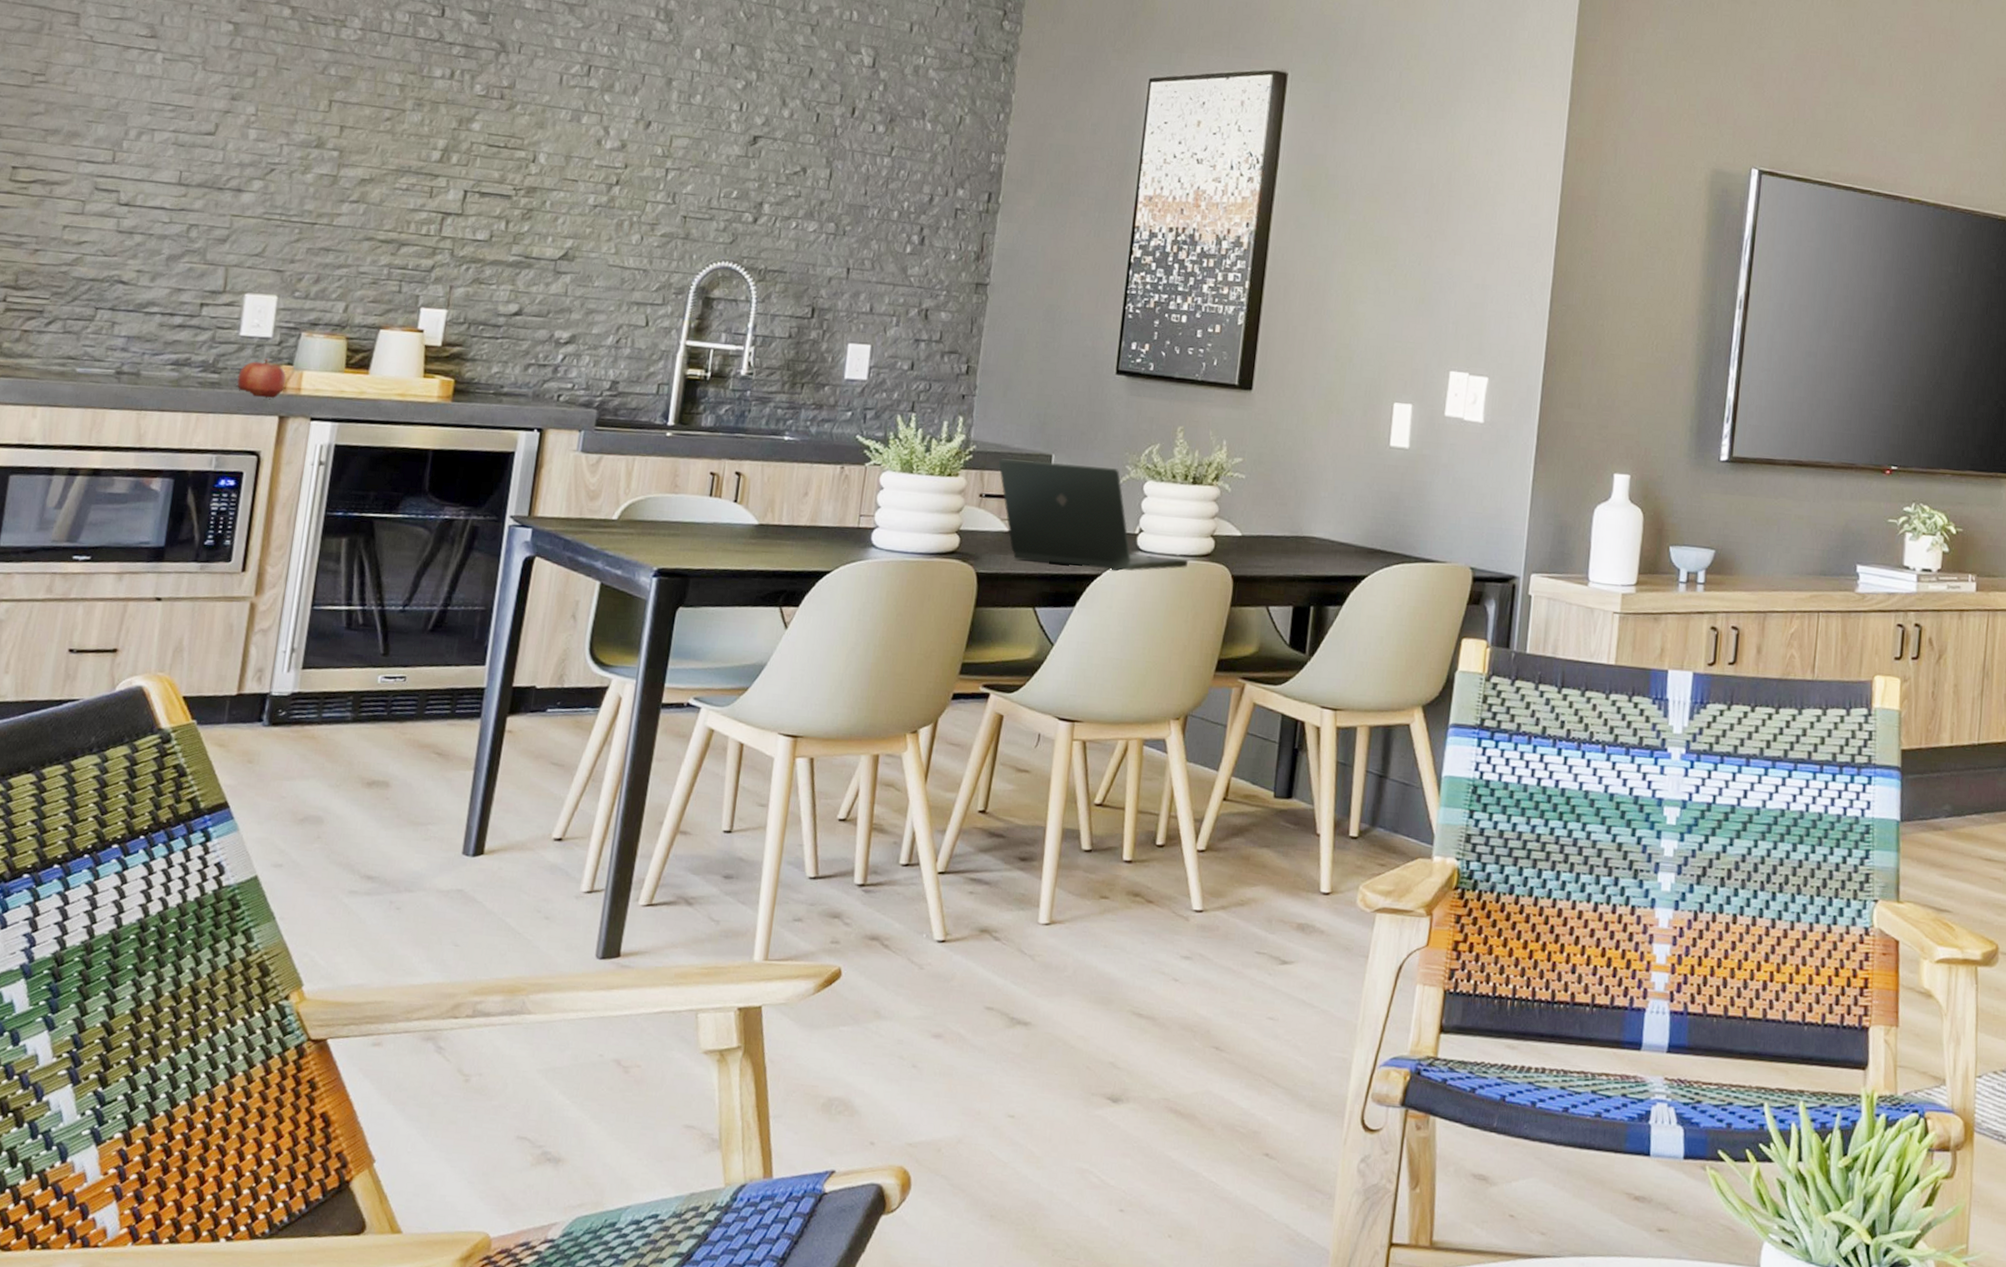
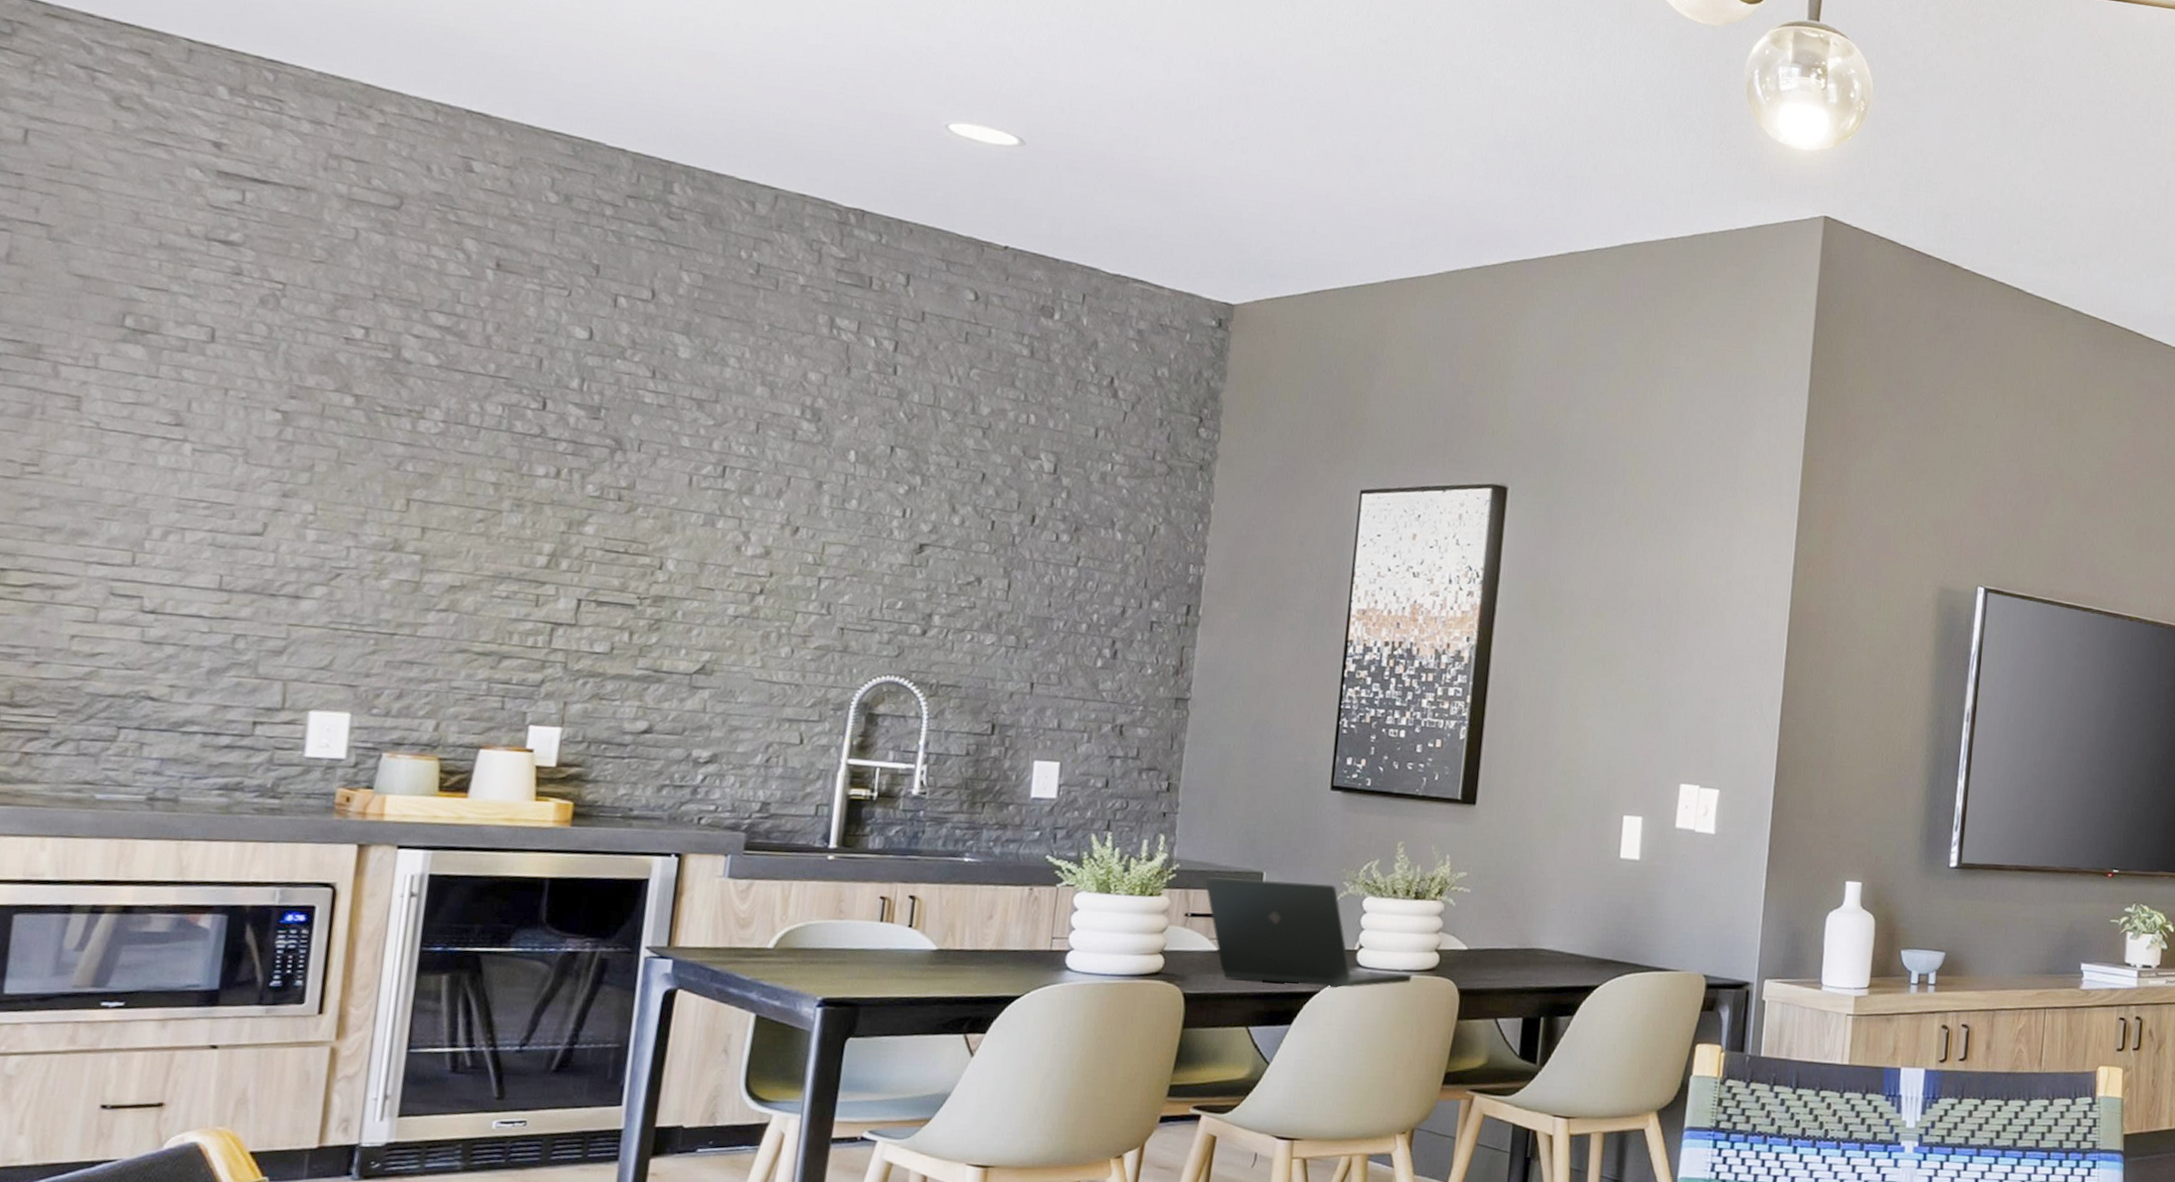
fruit: present [237,358,286,401] -> none [303,781,365,828]

